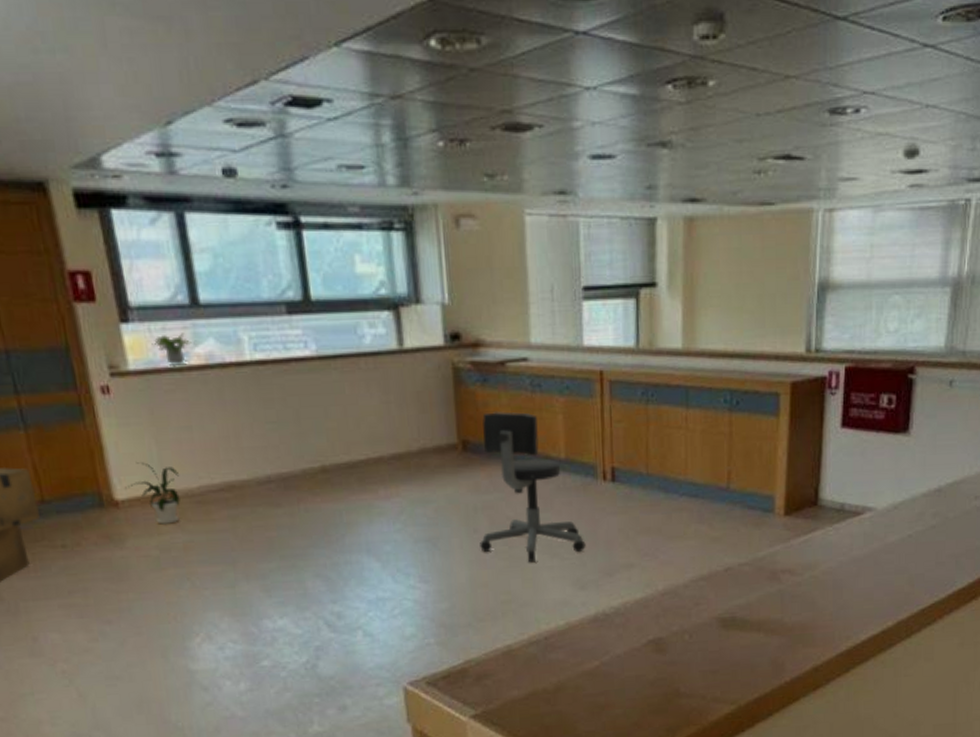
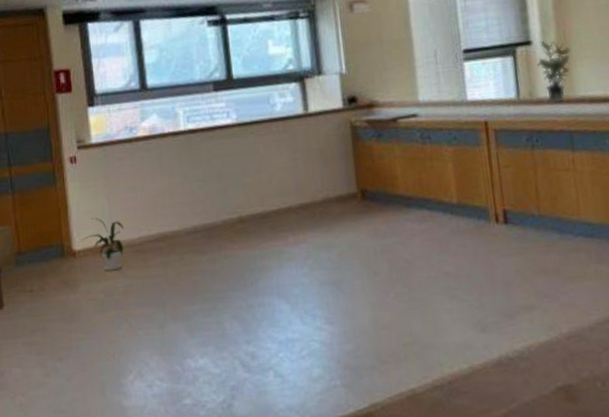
potted plant: present [151,333,192,366] -> none [110,111,140,138]
office chair: present [480,412,586,562] -> none [378,162,484,303]
potted plant: none [661,282,697,354] -> present [537,38,571,102]

